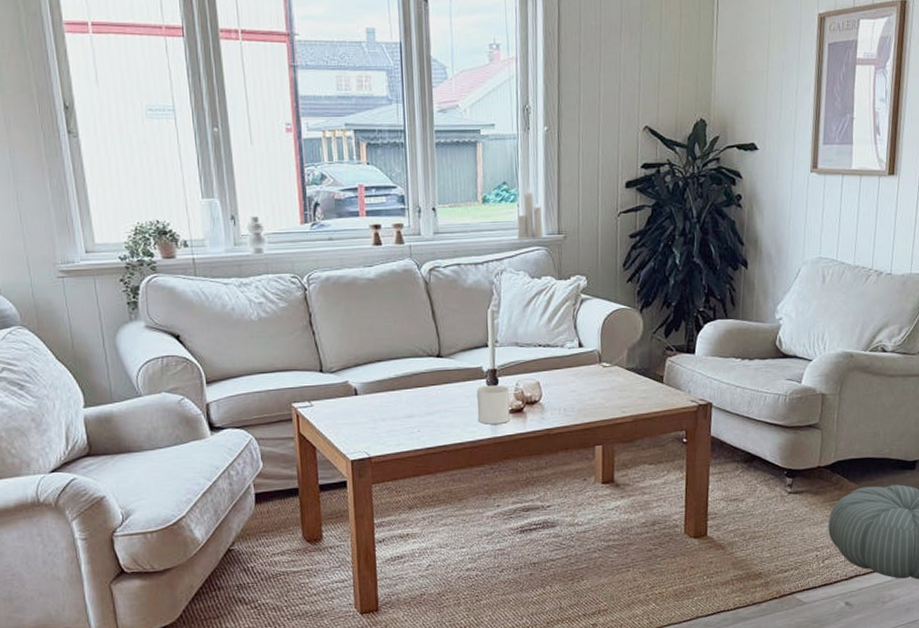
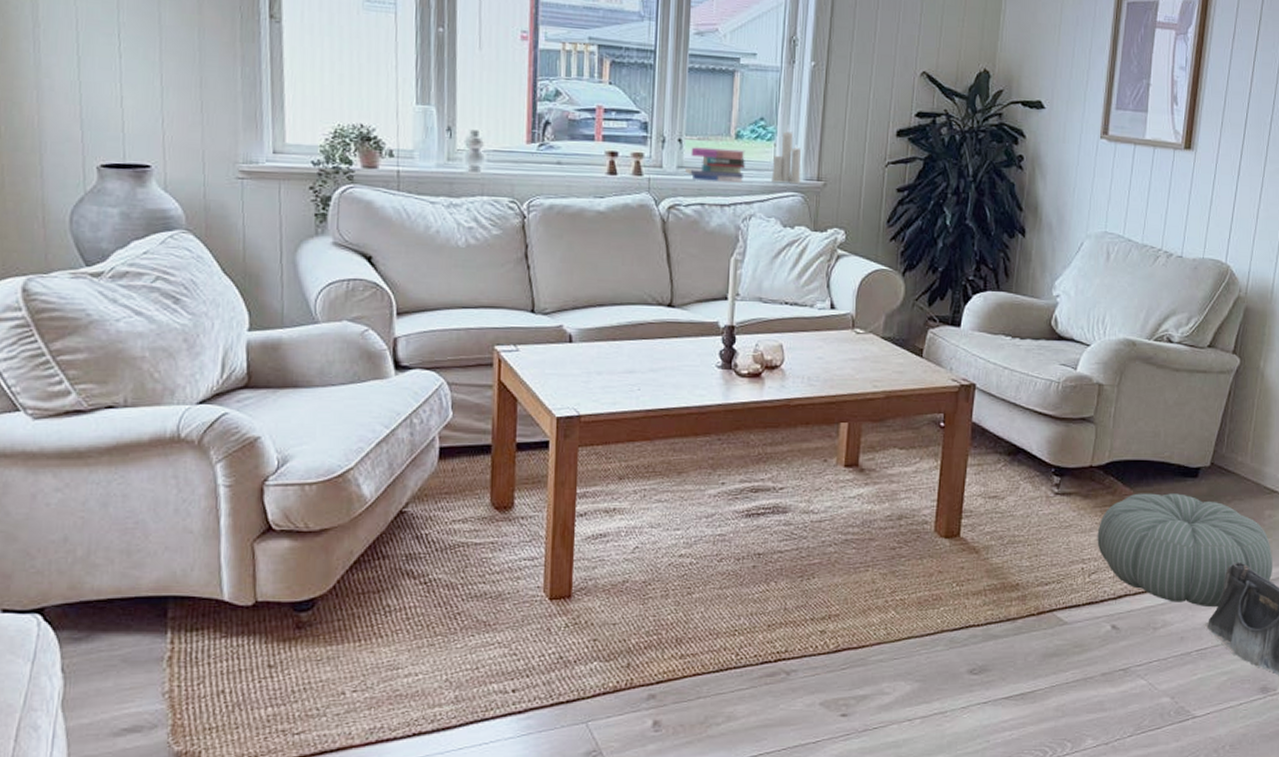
books: none [440,213,493,244] -> present [684,146,745,183]
mug: present [477,385,510,425] -> none [708,343,748,389]

